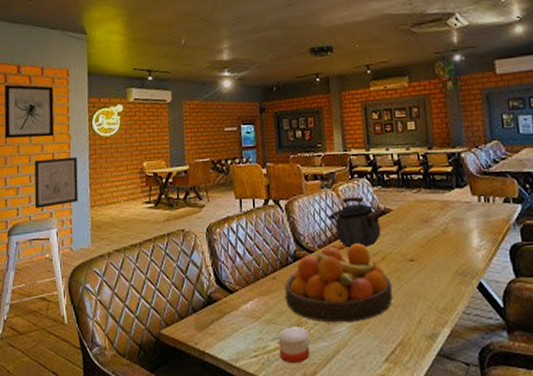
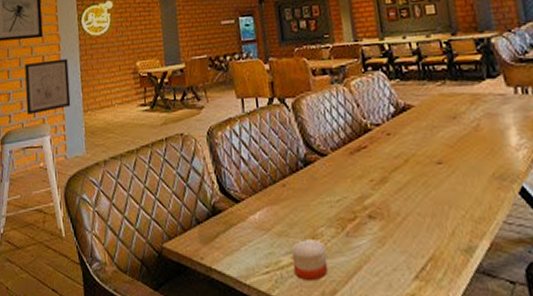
fruit bowl: present [285,243,393,323] -> none [295,144,420,235]
kettle: present [328,196,384,248] -> none [341,91,404,151]

